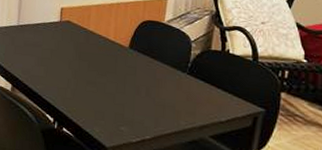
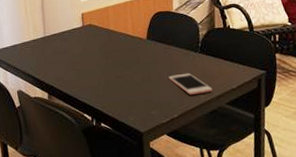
cell phone: none [147,92,196,120] -> present [168,73,213,96]

